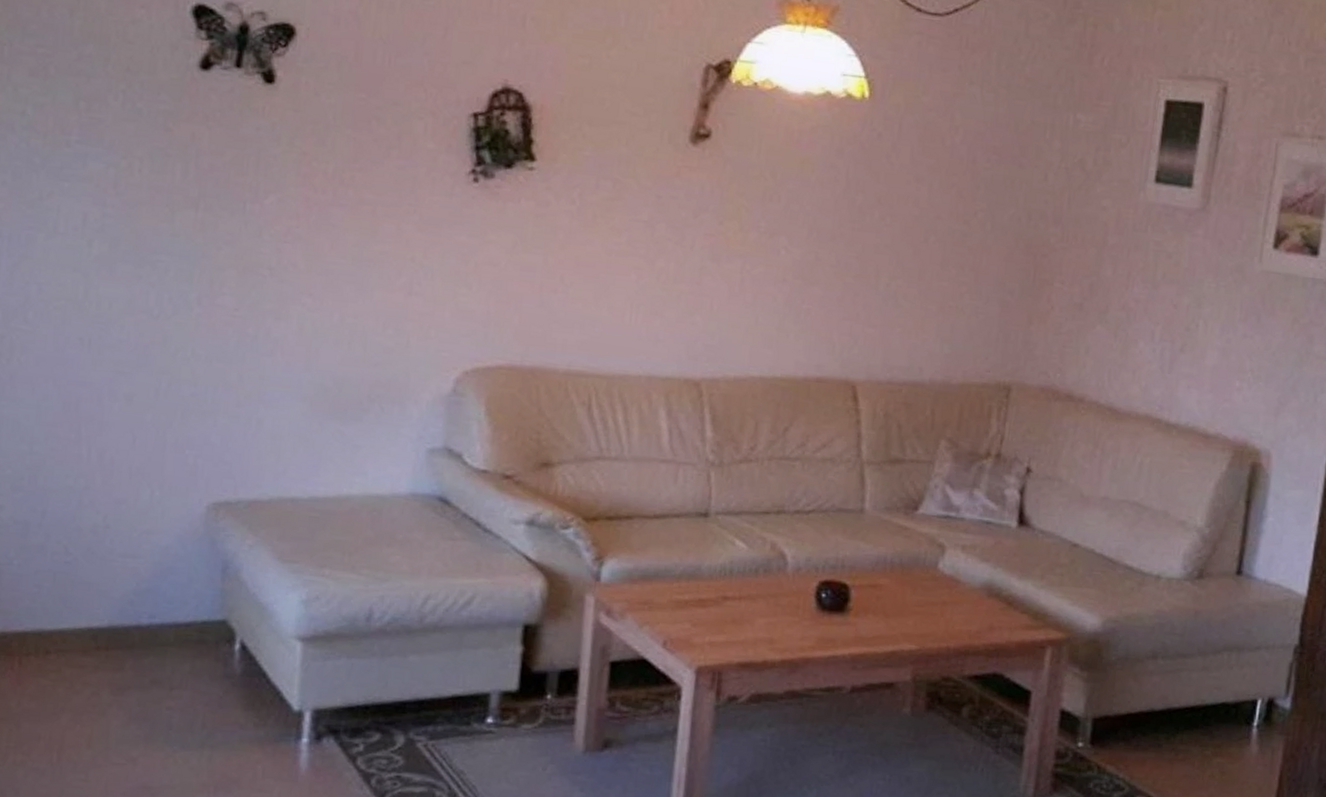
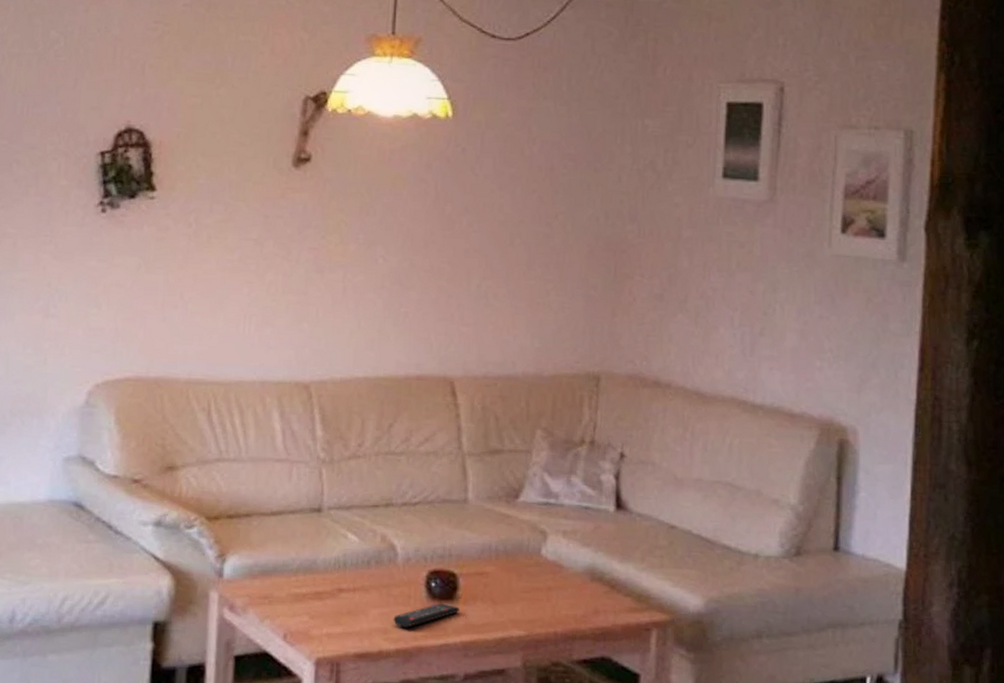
remote control: none [780,614,850,638] -> present [393,603,459,628]

